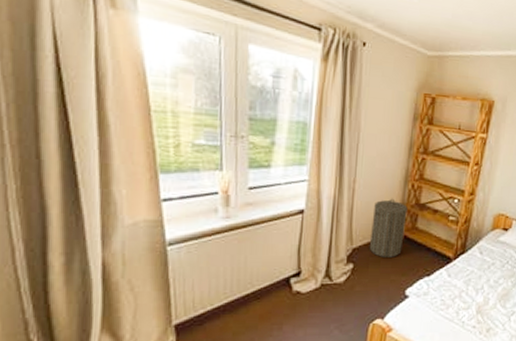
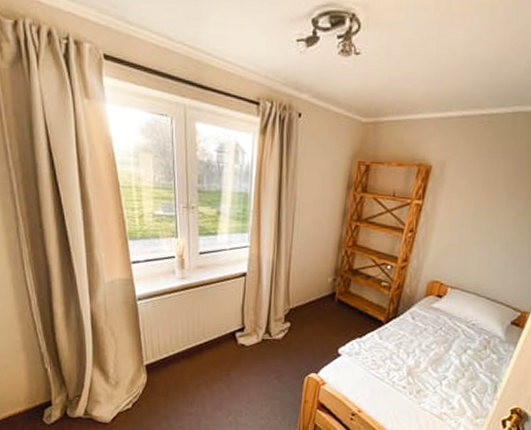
laundry hamper: present [369,198,408,257] -> none [304,263,341,319]

